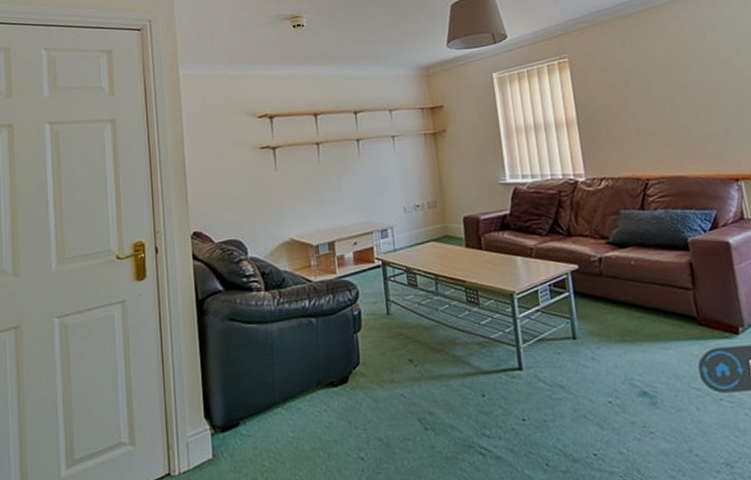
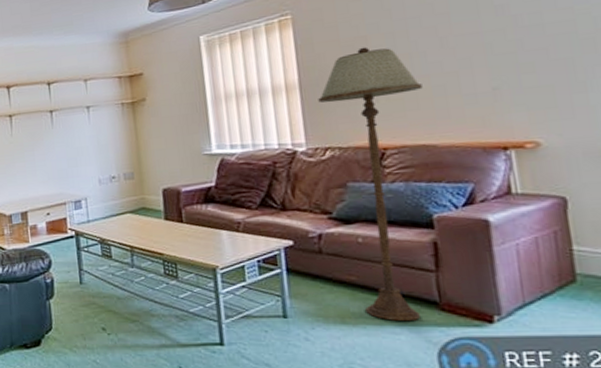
floor lamp: none [593,89,683,337] -> present [318,46,423,321]

